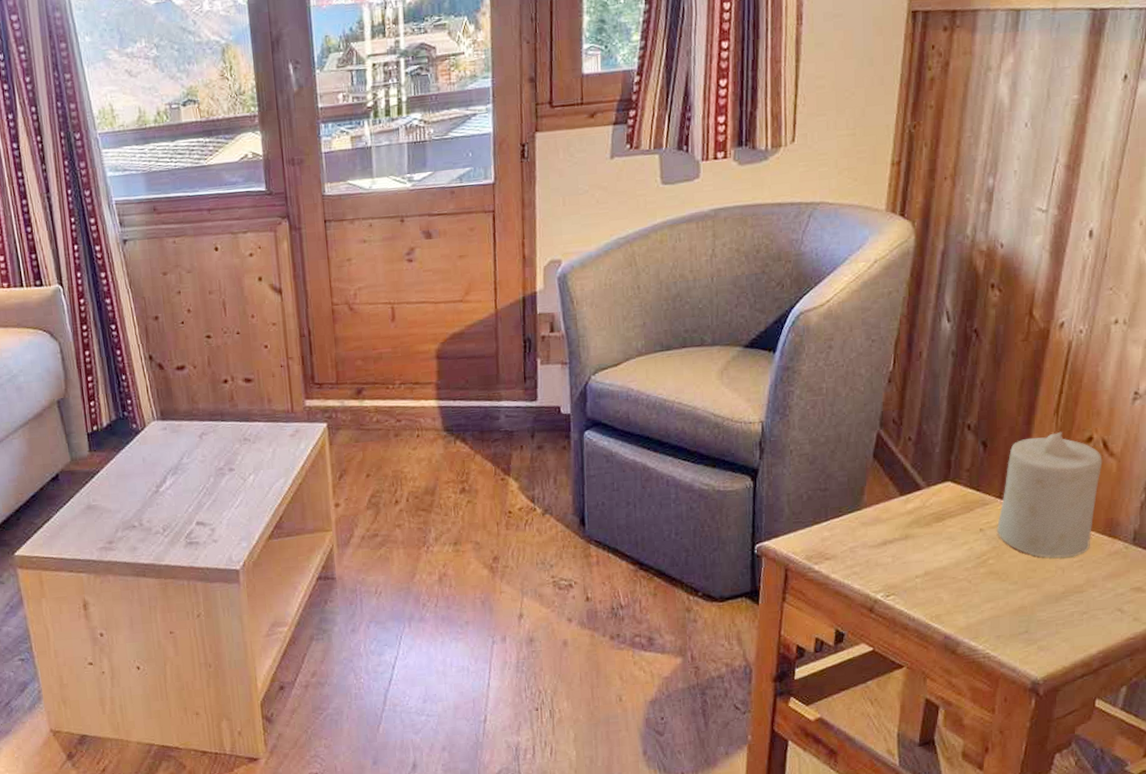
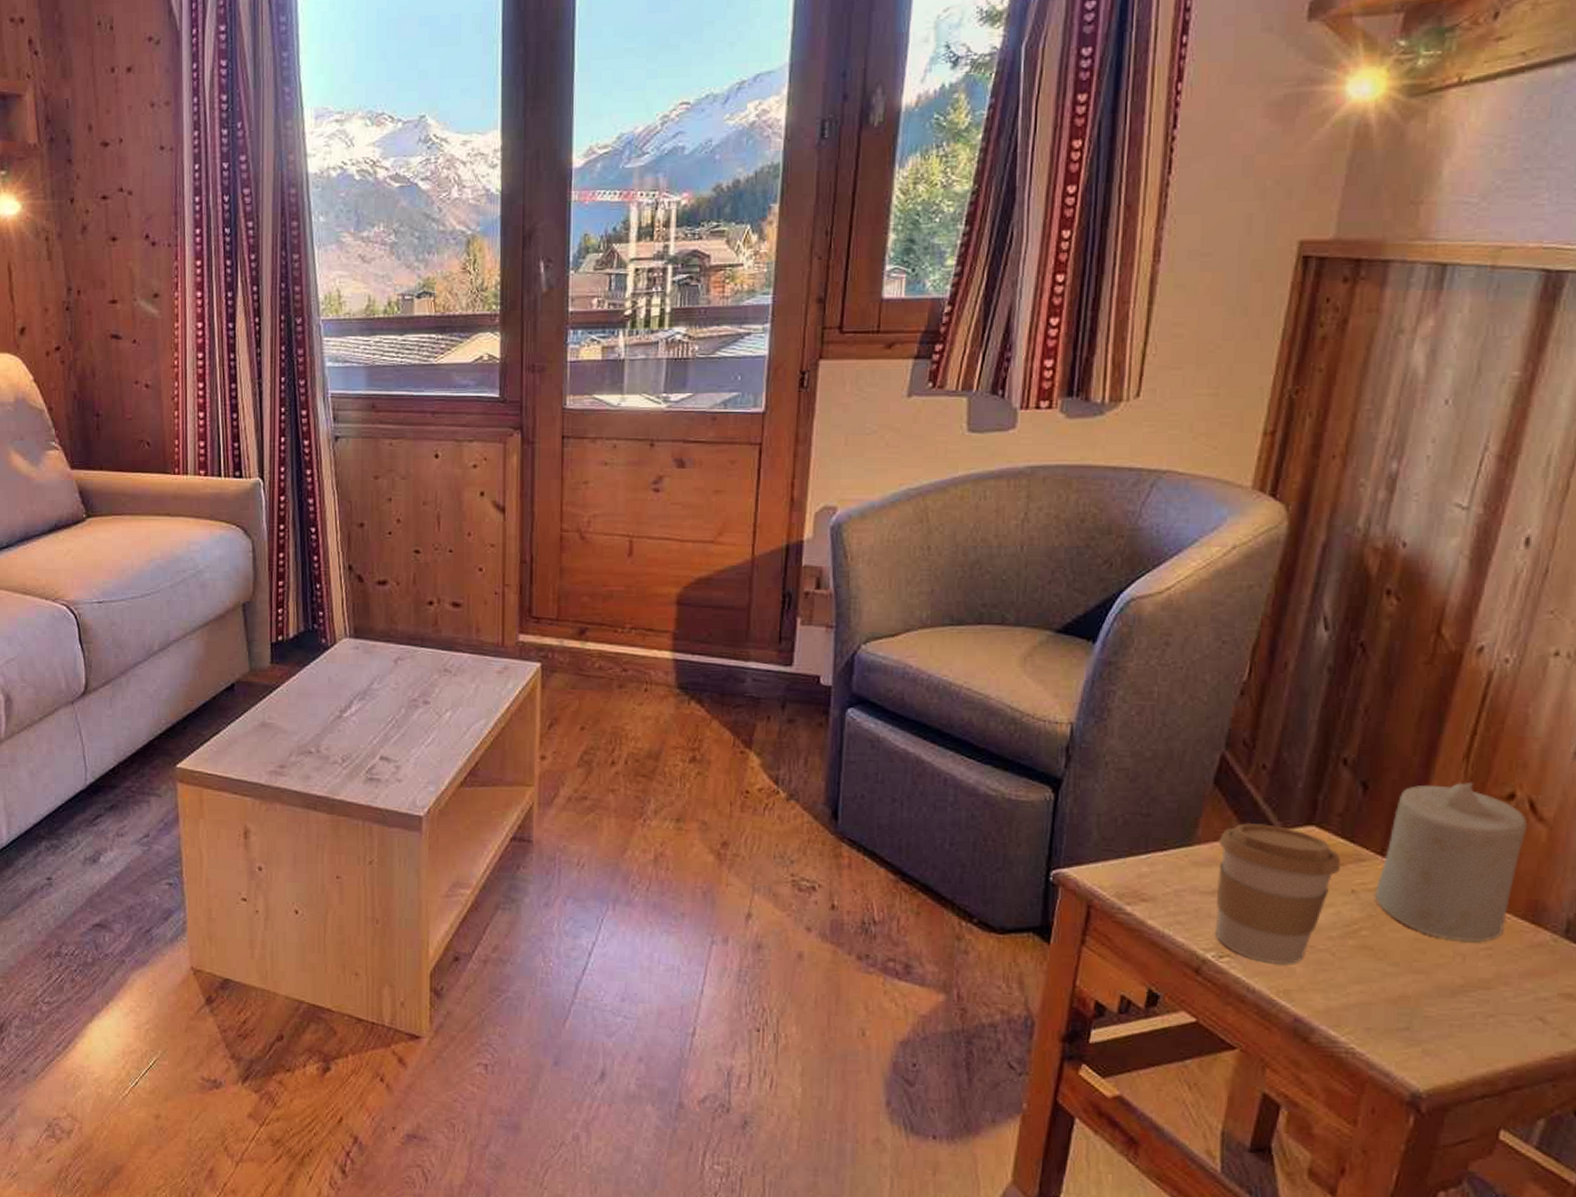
coffee cup: none [880,485,971,596] -> present [1215,822,1341,965]

